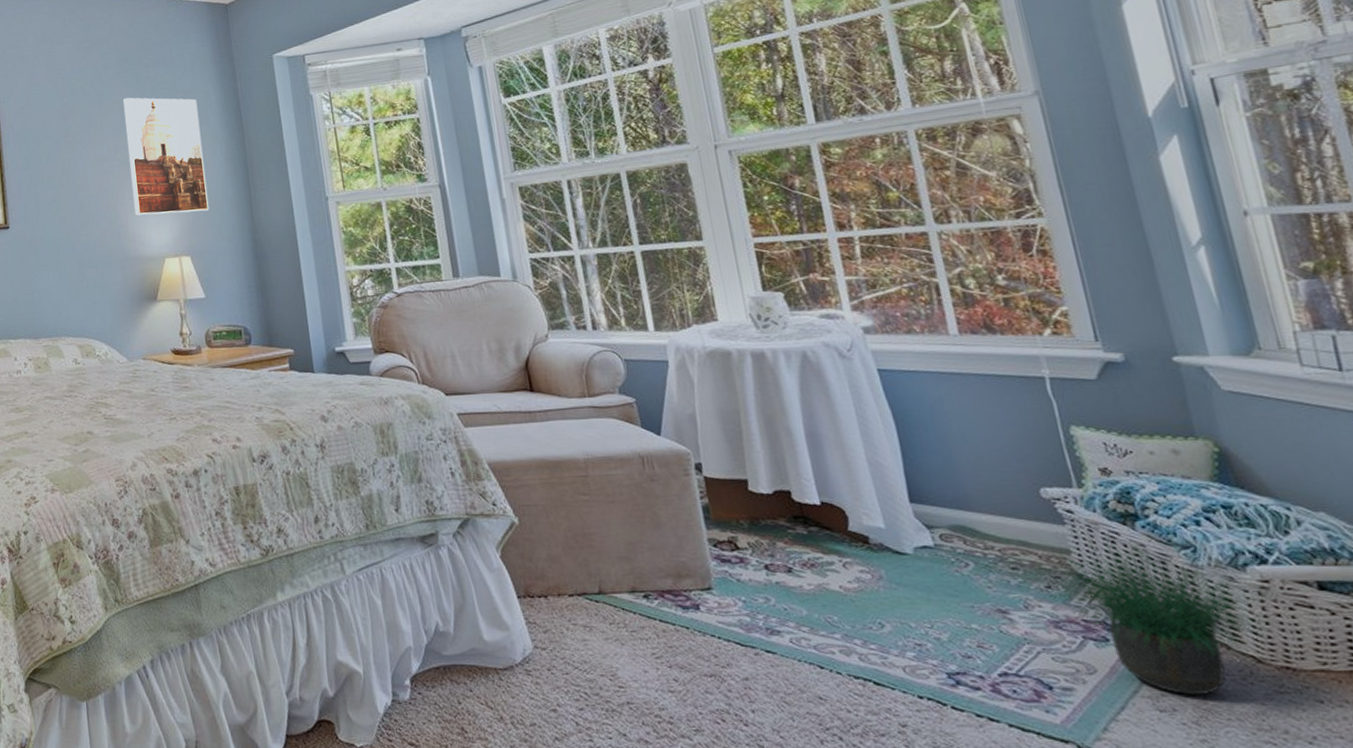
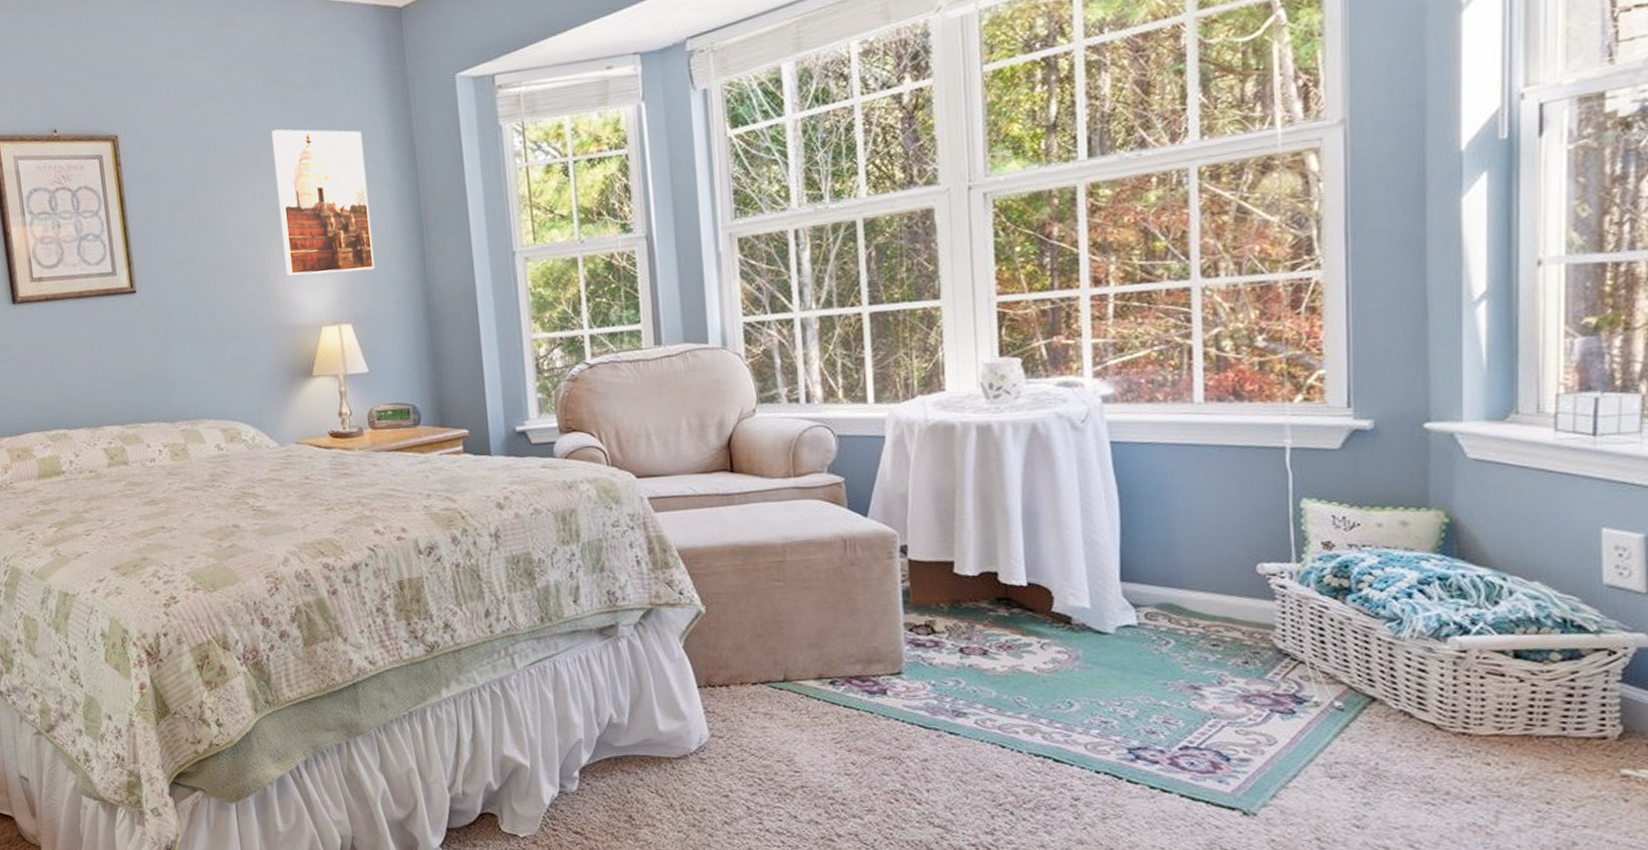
potted plant: present [1049,521,1280,696] -> none [1247,594,1466,763]

